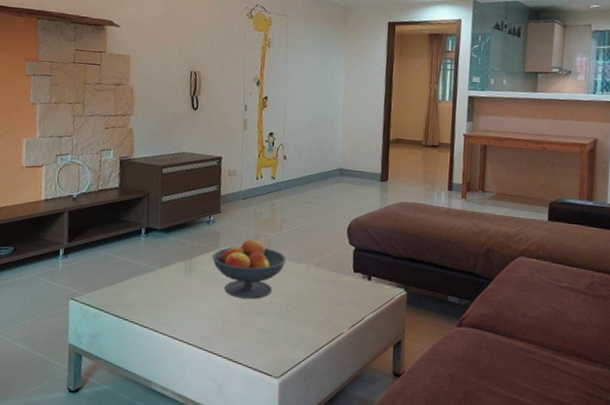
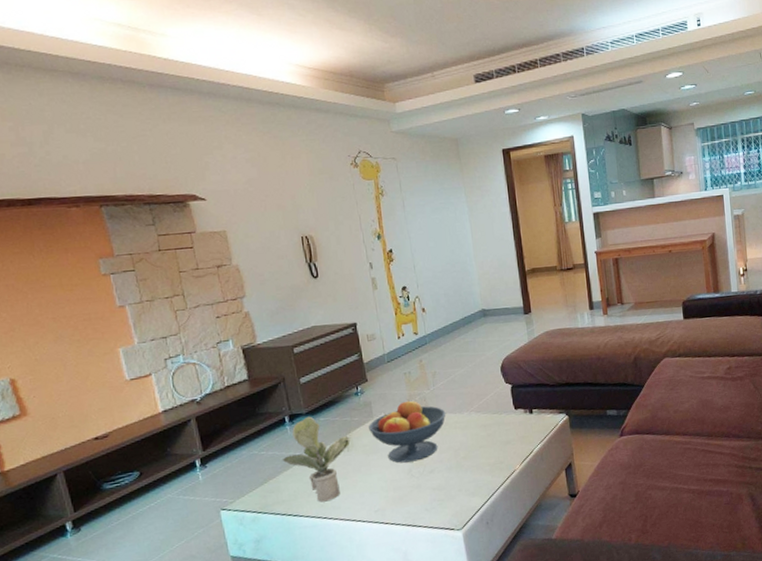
potted plant: none [131,233,194,316] -> present [282,416,351,502]

